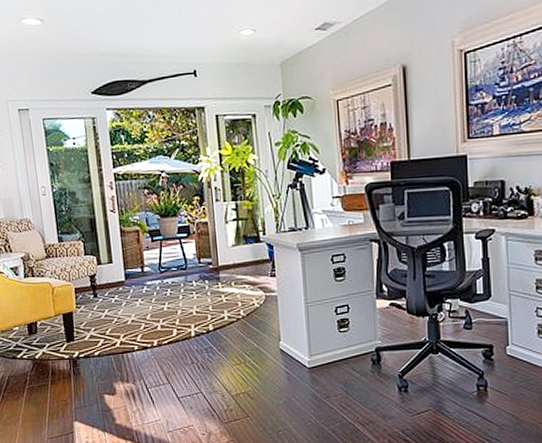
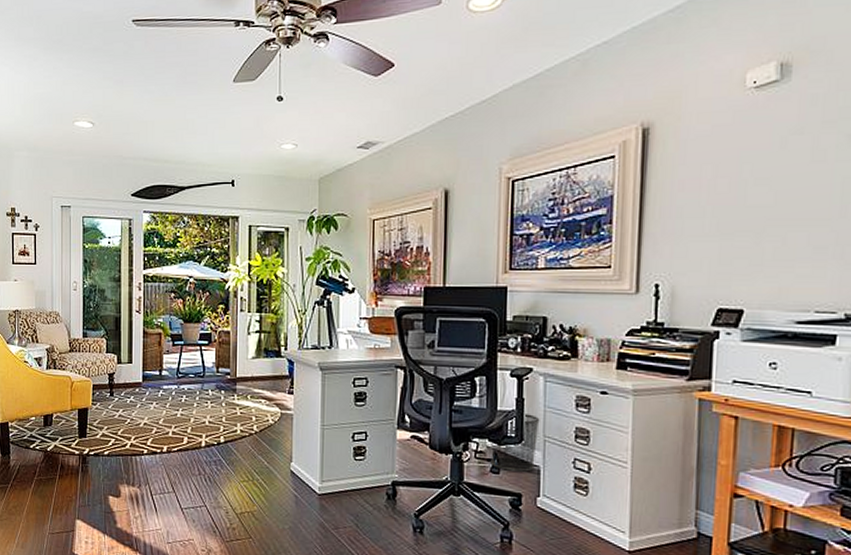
waste bin: none [463,271,505,326] -> present [490,414,540,472]

